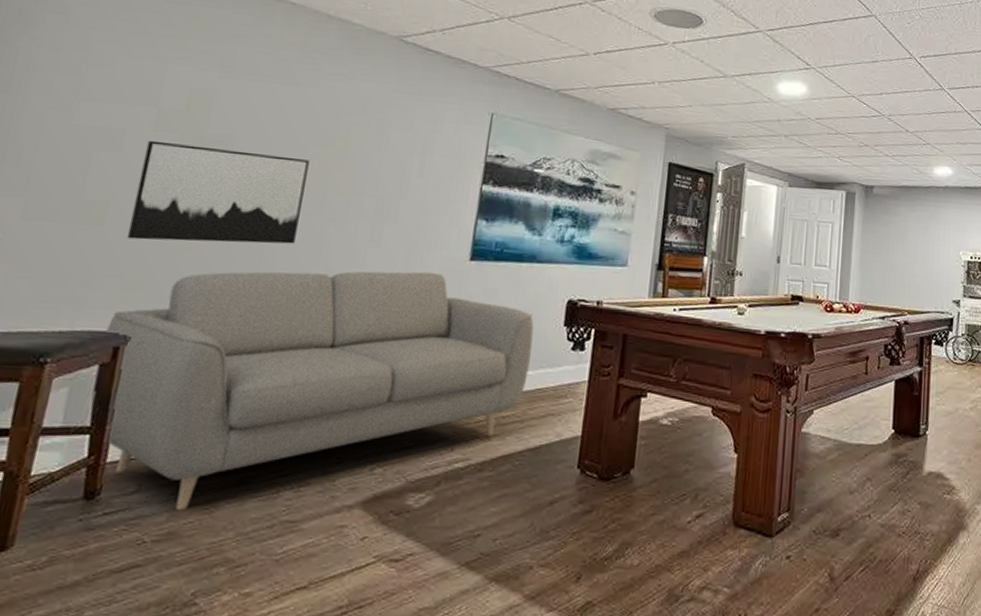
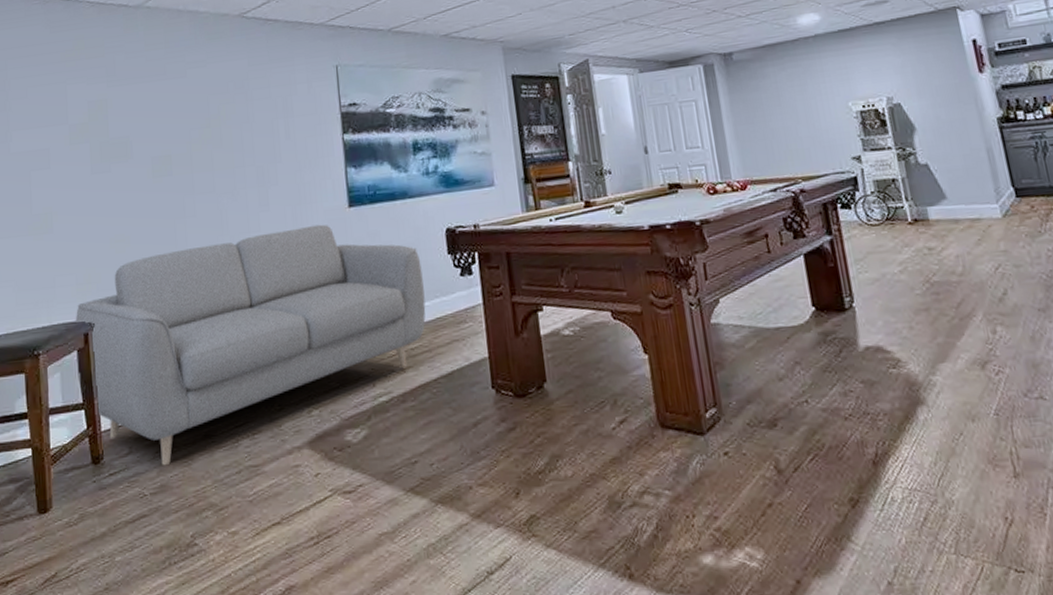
wall art: present [126,140,310,244] -> none [67,144,199,241]

